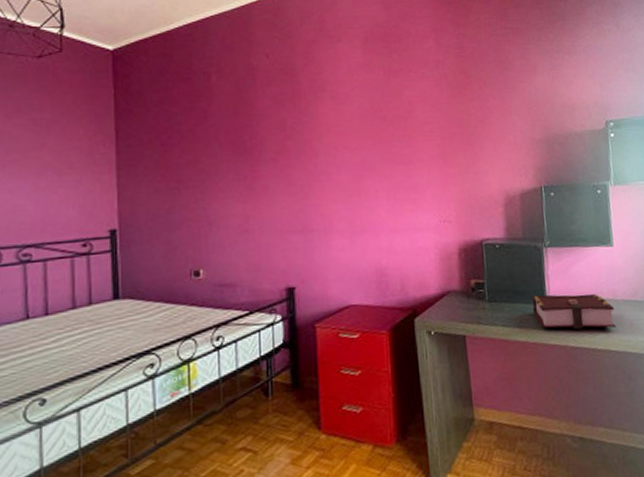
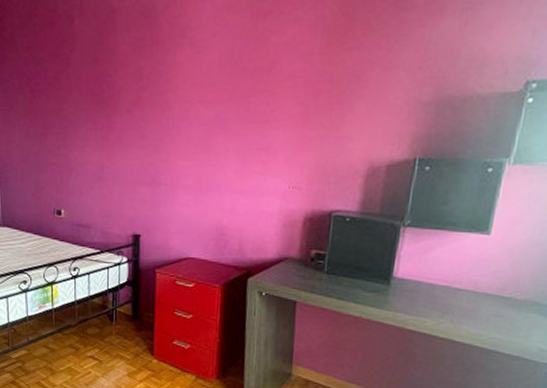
book: present [532,293,616,330] -> none [373,274,472,319]

